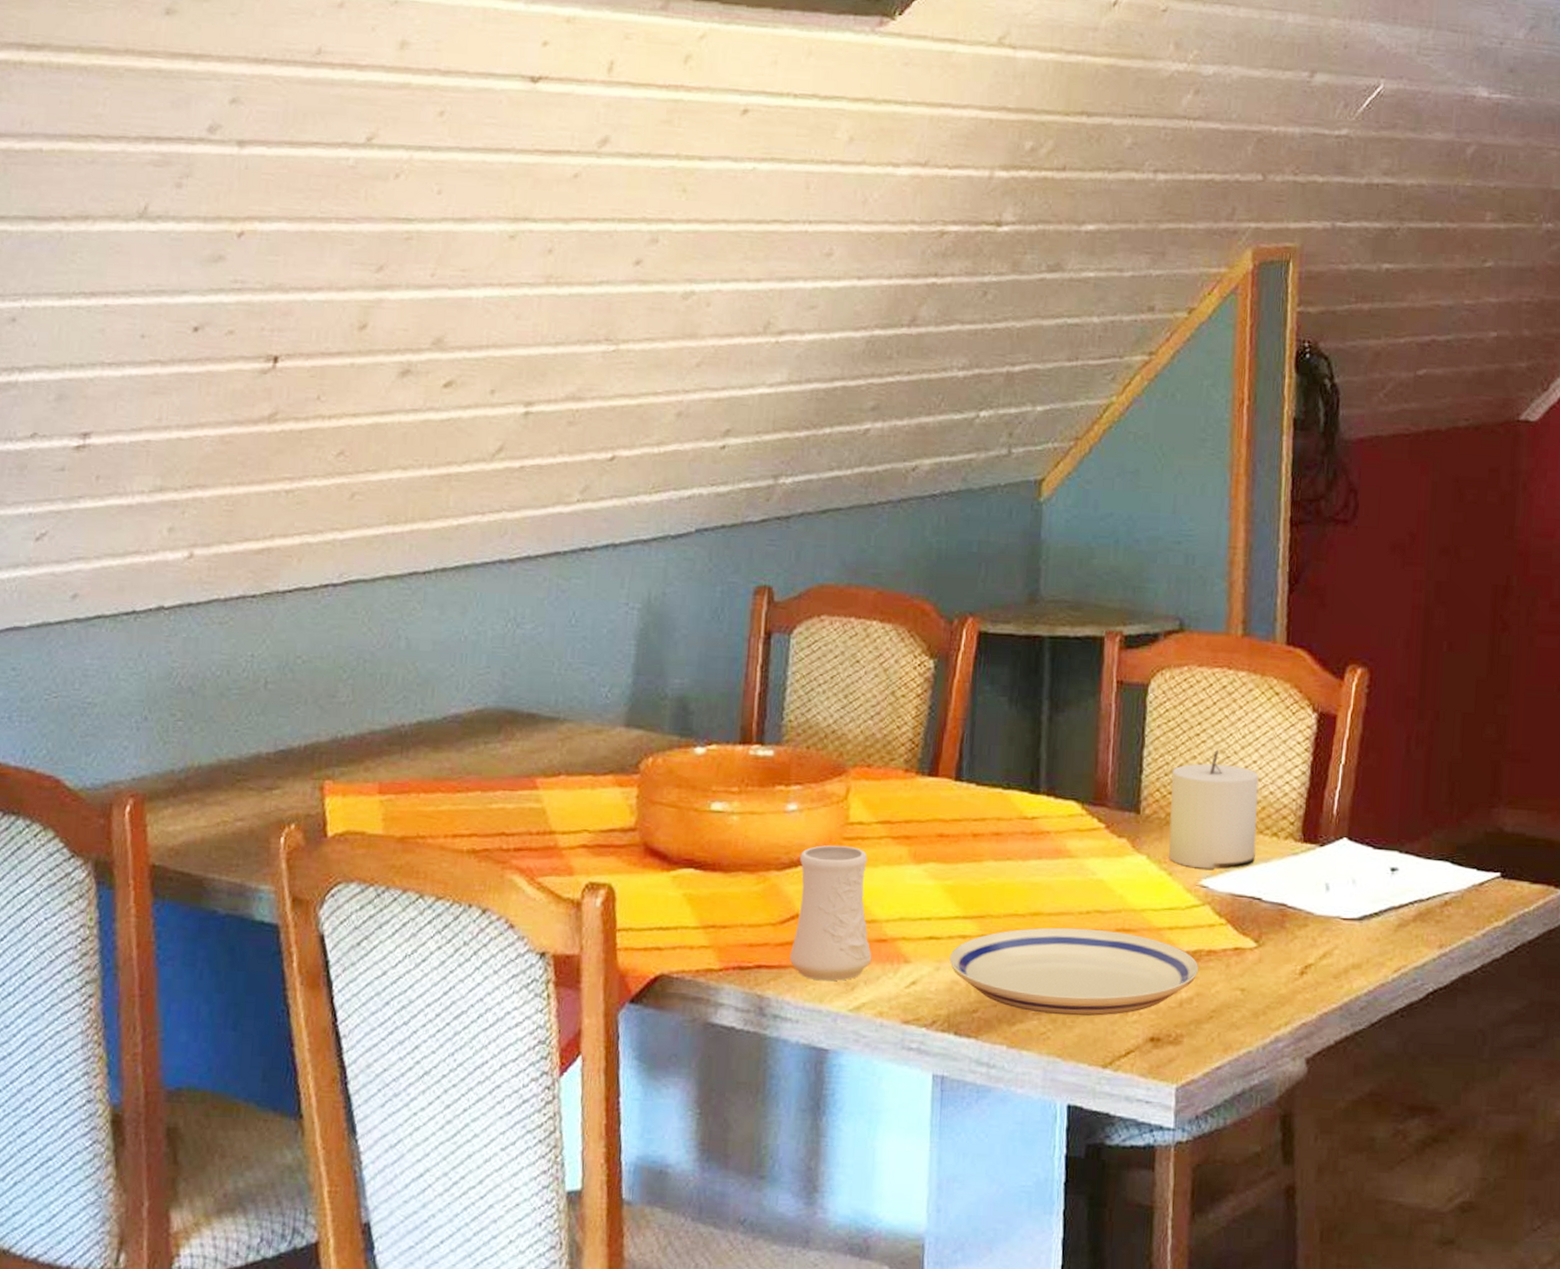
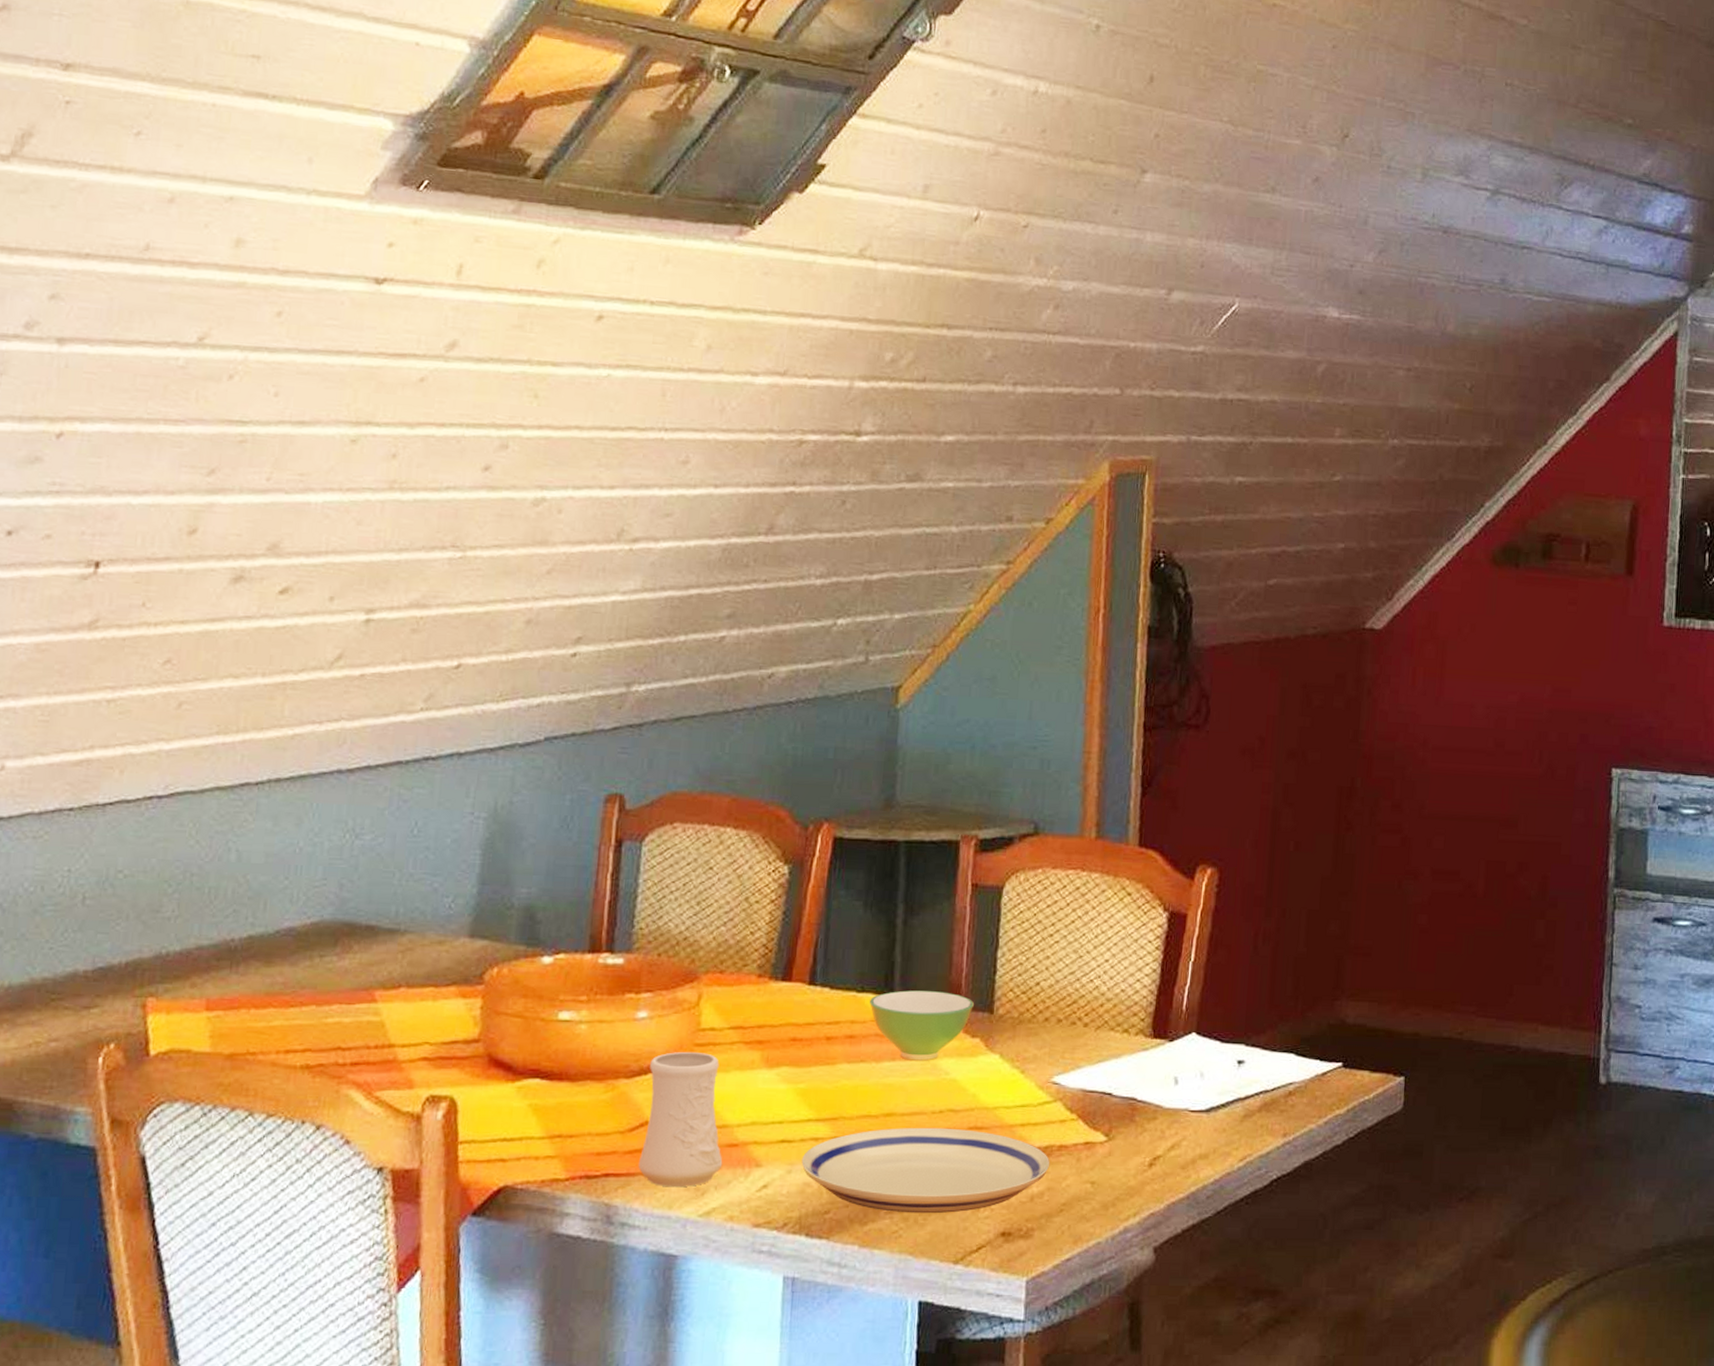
bowl: none [1015,788,1121,861] -> present [869,990,975,1062]
candle: present [1168,749,1259,870] -> none [1021,949,1111,1067]

